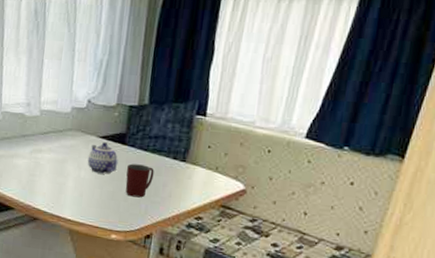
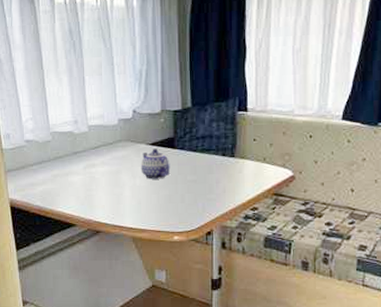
mug: present [125,163,154,198] -> none [180,165,206,197]

